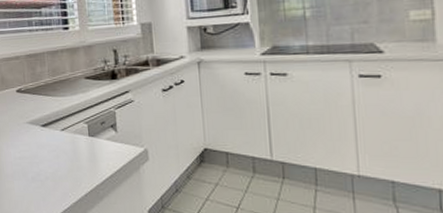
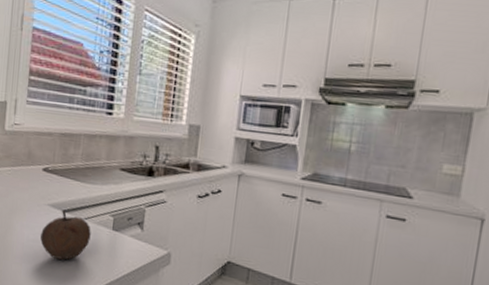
fruit: none [25,124,71,172] -> present [40,209,91,260]

